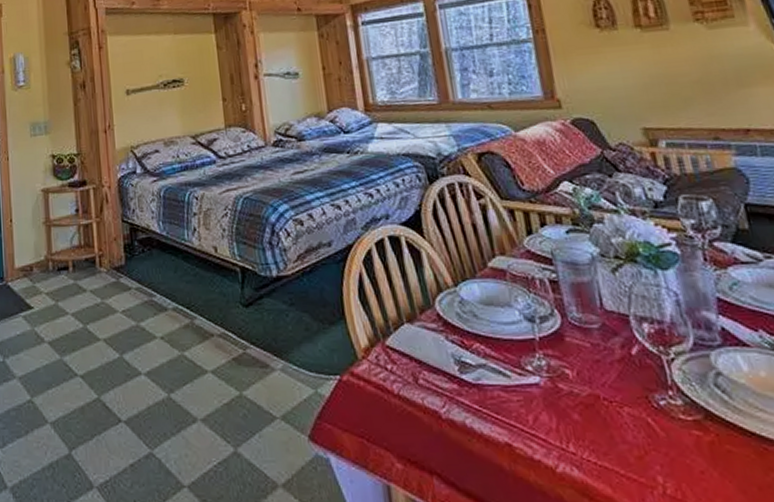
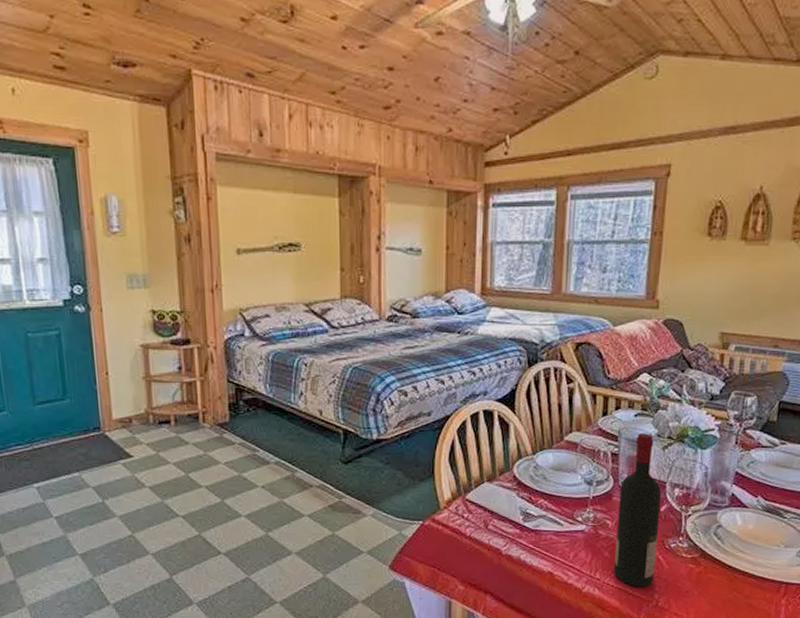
wine bottle: none [570,253,650,465] -> present [613,433,662,587]

